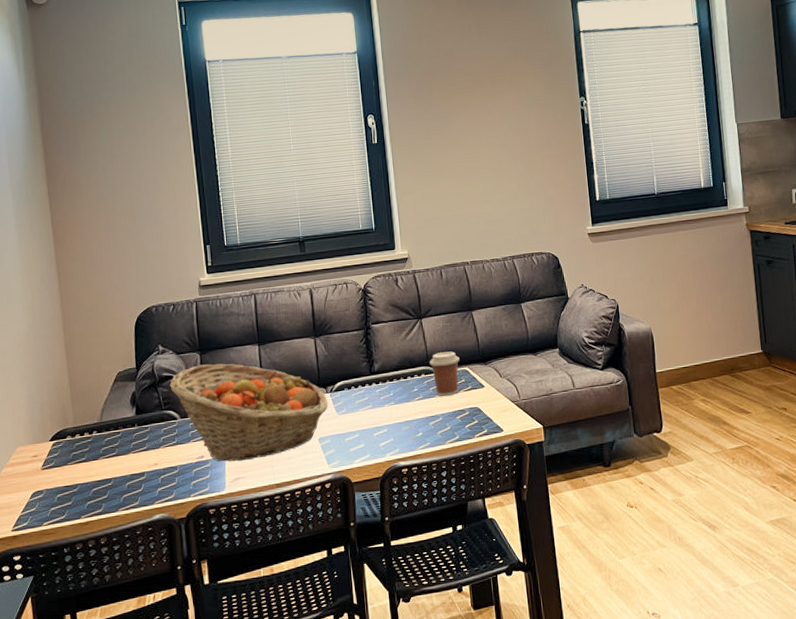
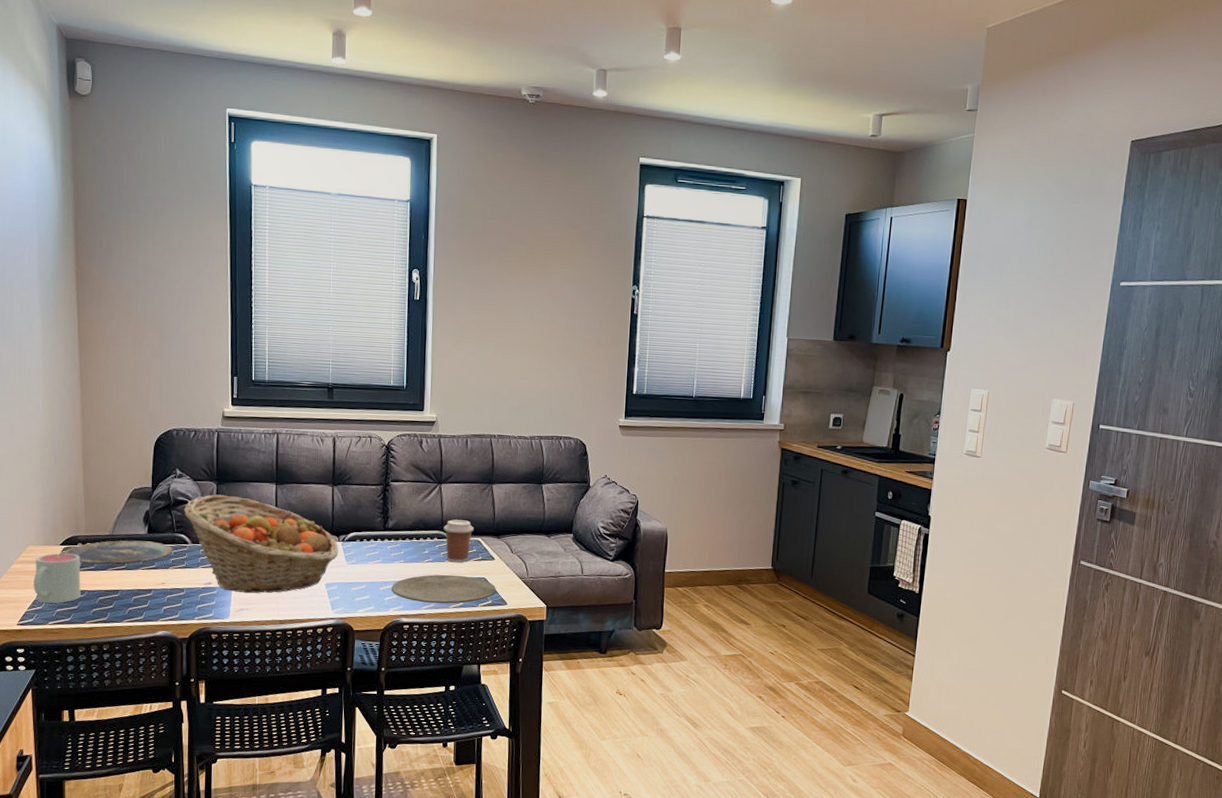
mug: none [25,448,74,504] -> present [33,553,81,603]
plate: none [54,422,163,455] -> present [64,540,173,565]
plate: none [385,408,490,443] -> present [392,574,496,604]

